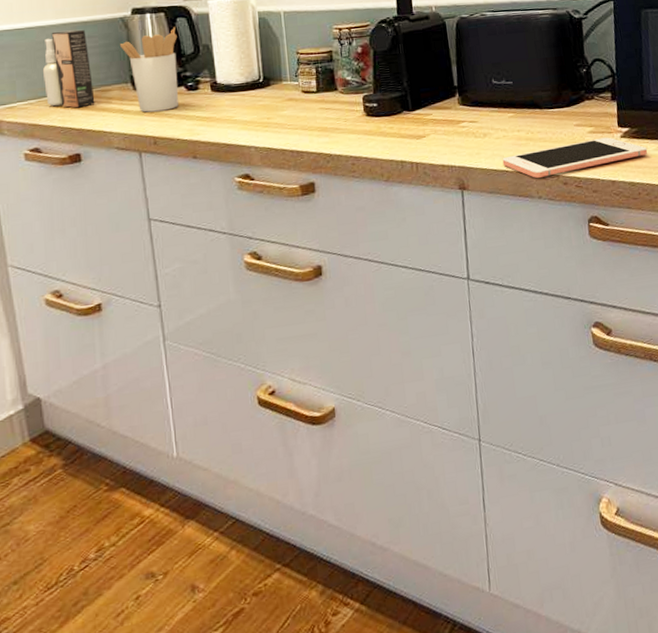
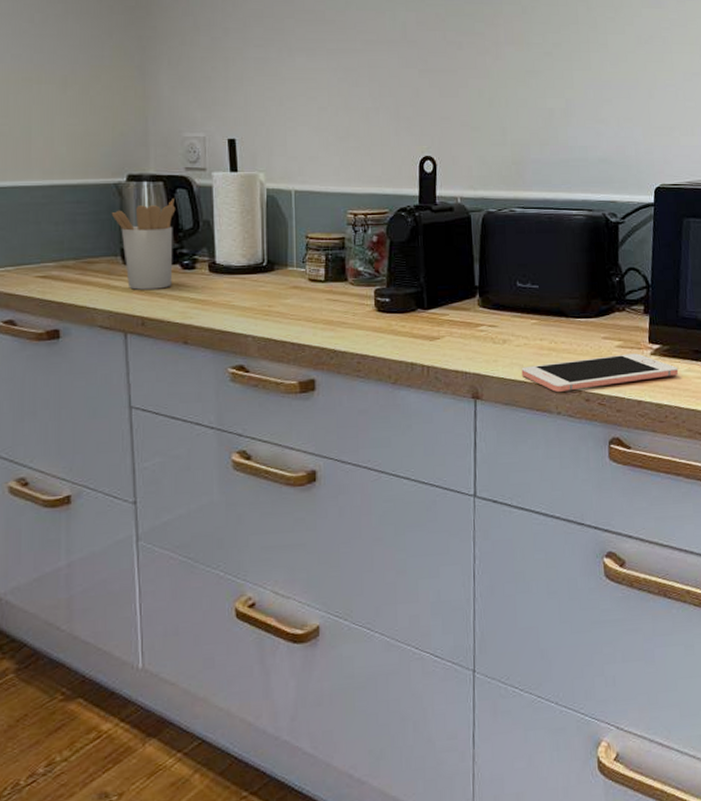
spray bottle: present [42,29,95,108] -> none [23,193,80,280]

